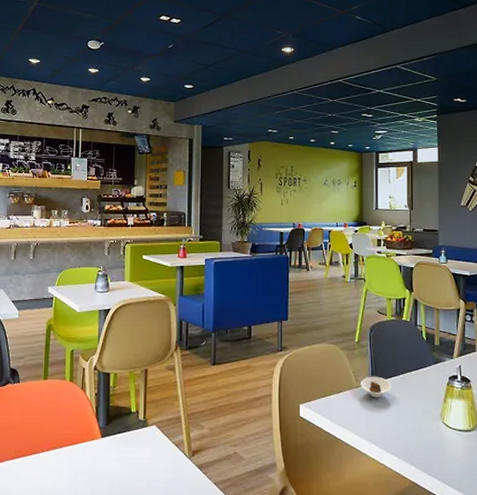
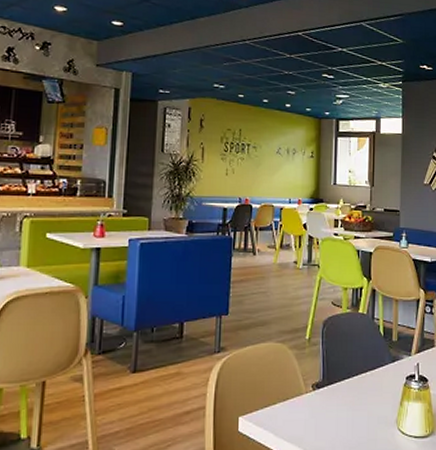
saucer: present [361,376,391,397] -> none [310,379,344,404]

